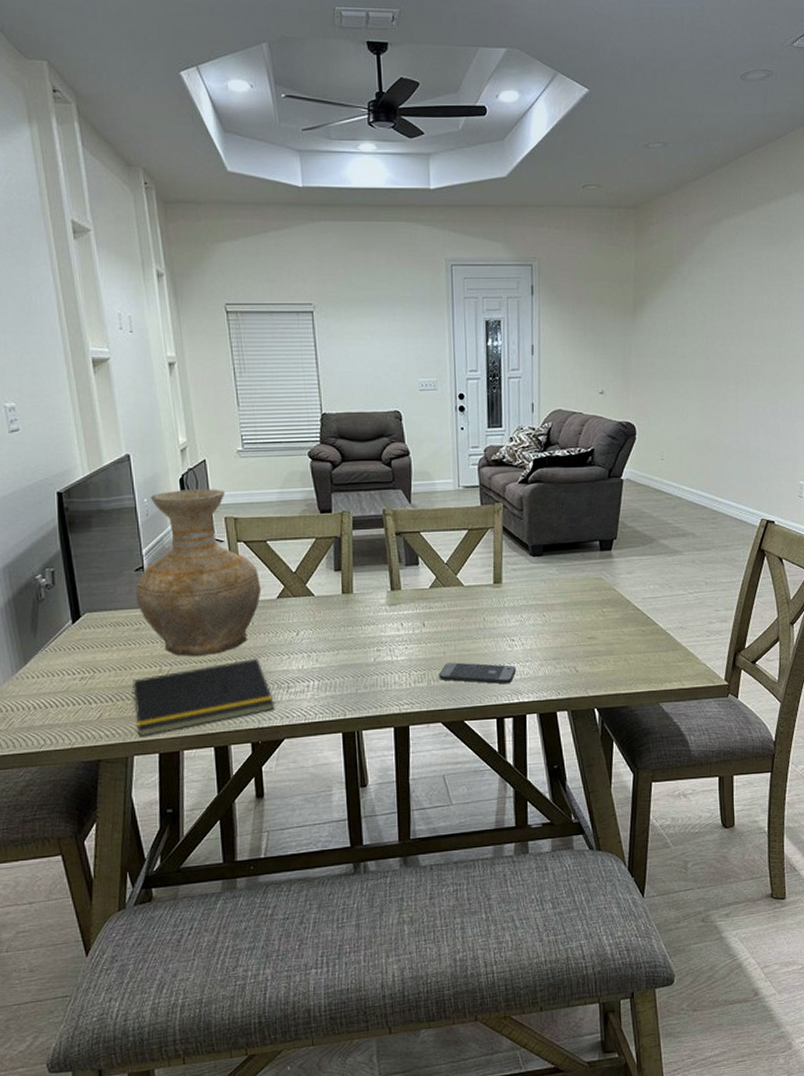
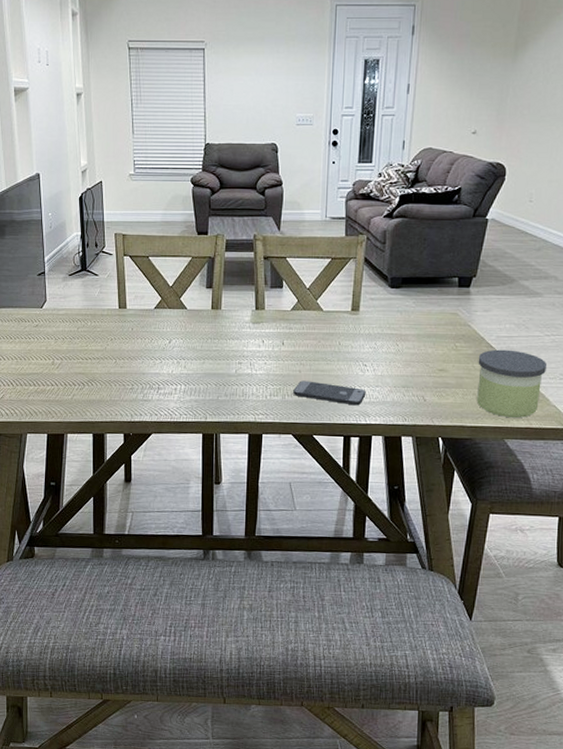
notepad: present [132,659,275,737] -> none [29,360,146,419]
vase: present [136,489,262,657] -> none [38,207,142,354]
candle: none [626,610,694,681] -> present [477,349,548,418]

